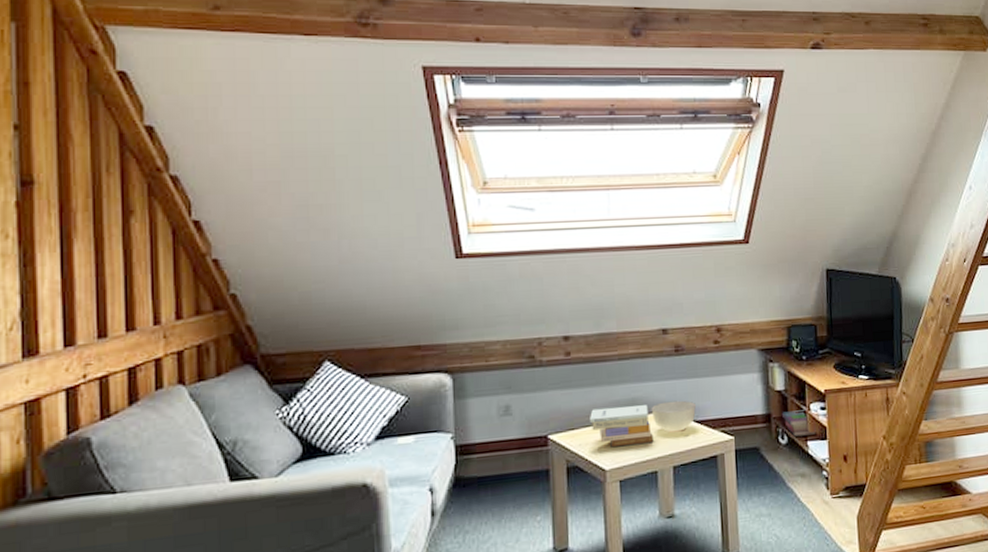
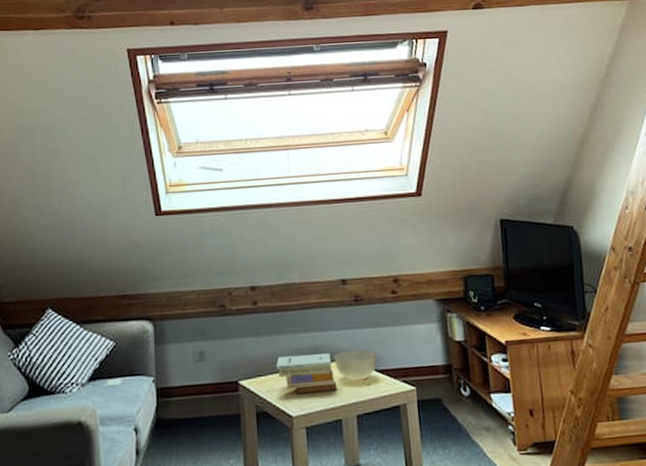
books: present [781,409,816,437] -> none [462,361,499,389]

